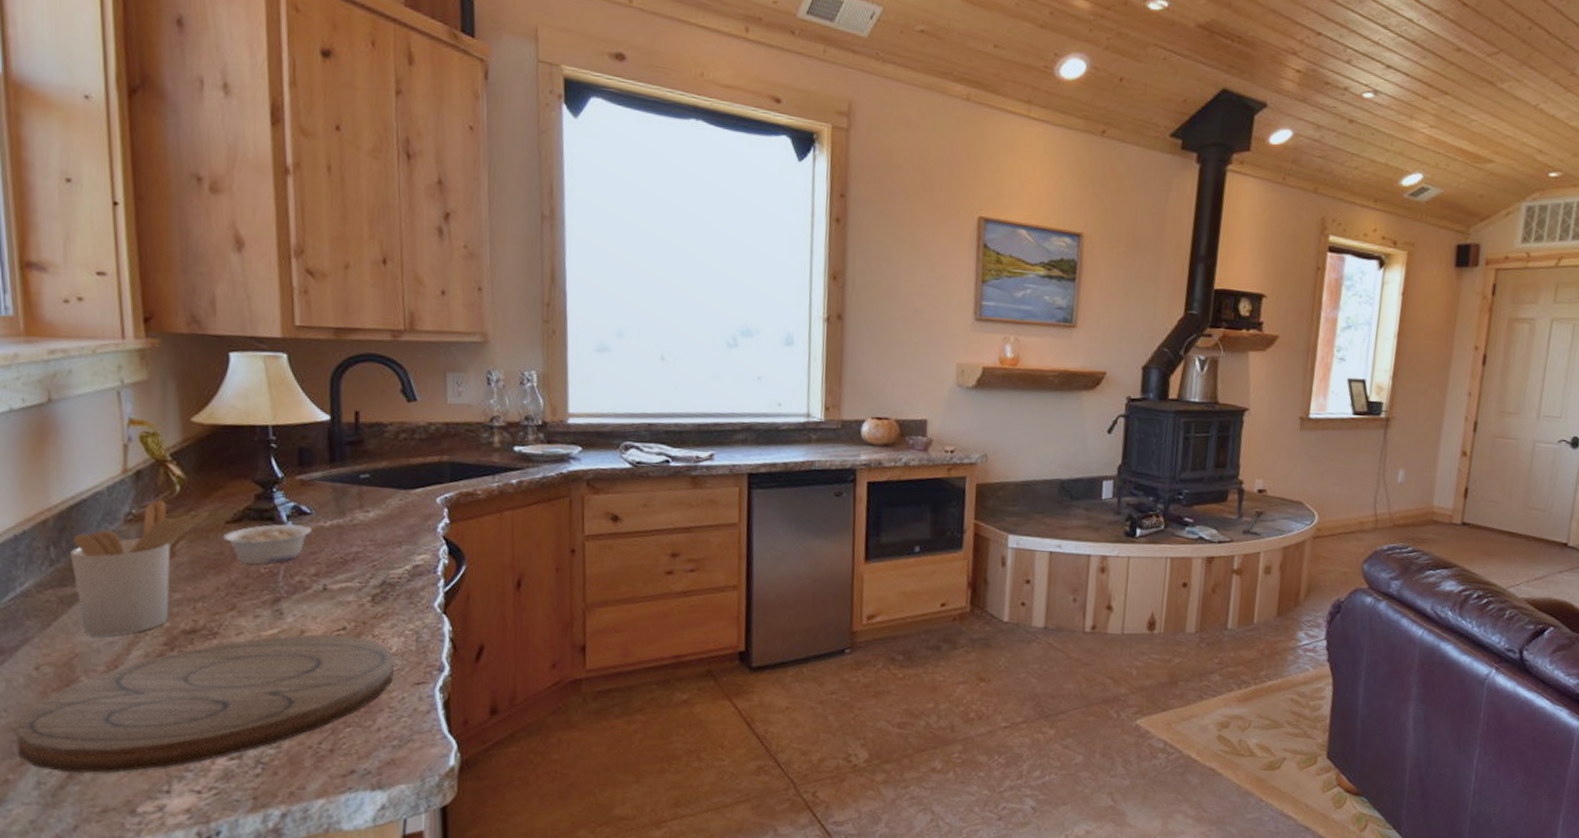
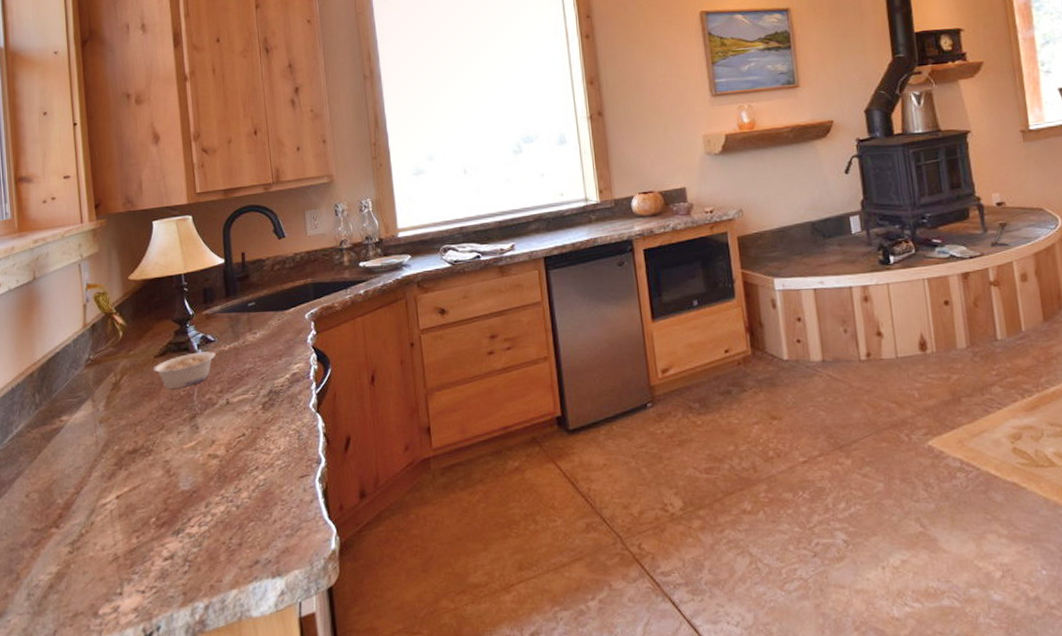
cutting board: present [16,634,394,773] -> none [13,440,283,584]
utensil holder: present [70,500,210,636] -> none [49,346,144,463]

